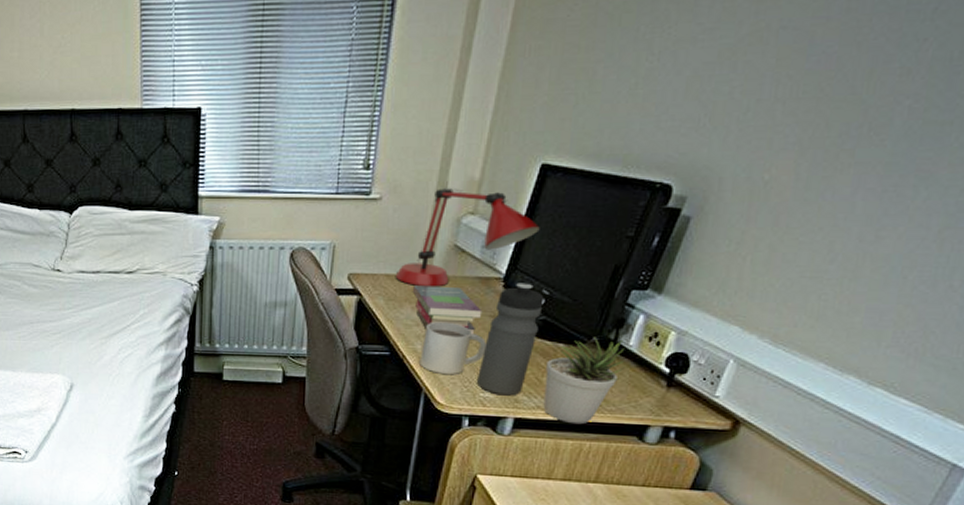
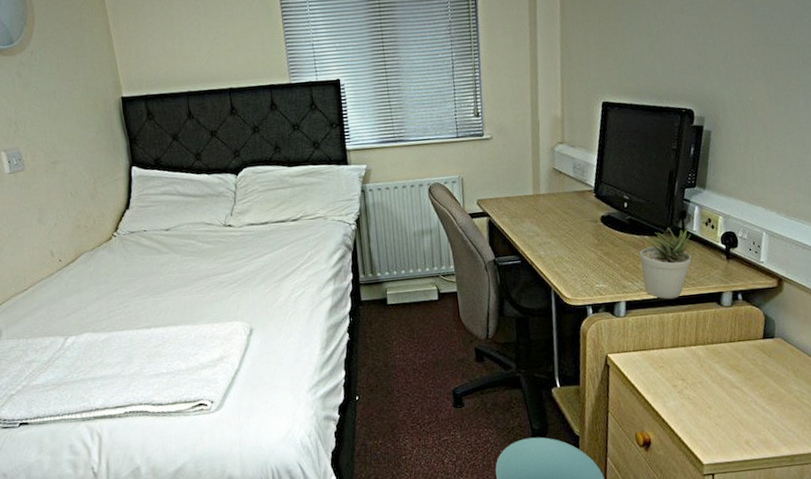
desk lamp: present [395,186,540,287] -> none [513,124,612,204]
books: present [412,286,483,335] -> none [528,201,584,238]
mug: present [419,321,487,375] -> none [544,229,593,274]
water bottle: present [476,283,544,396] -> none [591,192,628,284]

